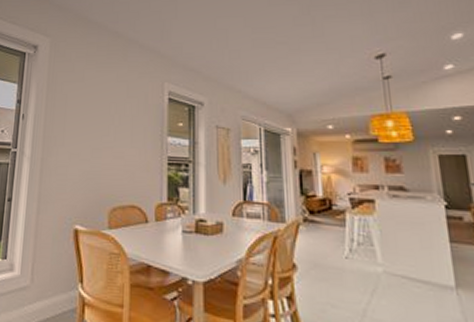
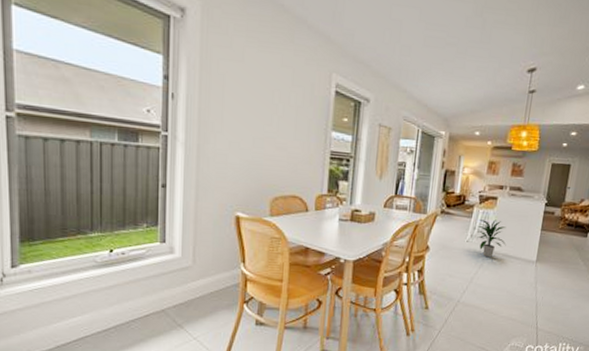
indoor plant: none [356,228,403,281] -> present [477,219,506,258]

